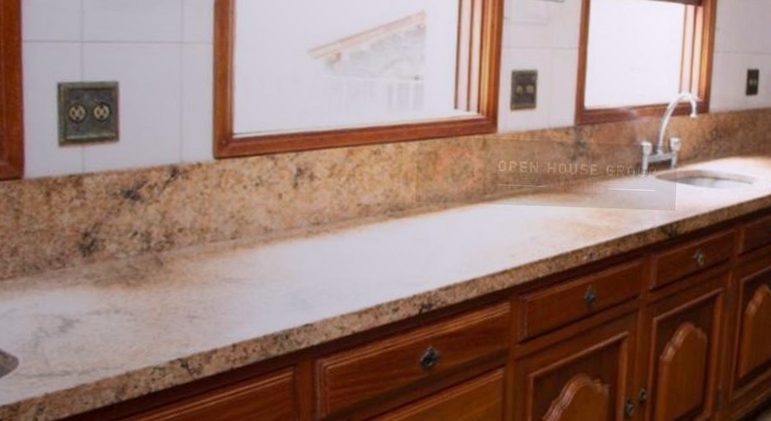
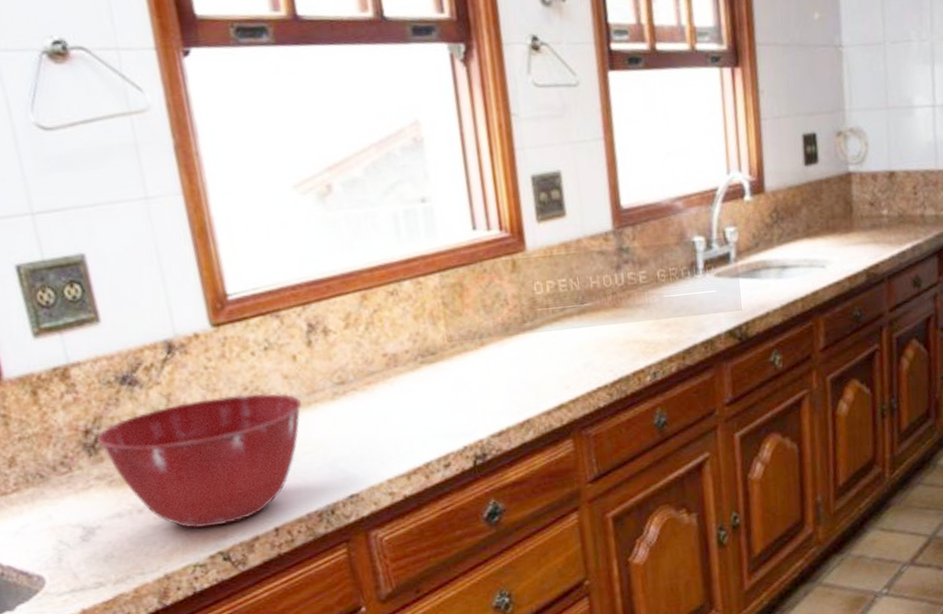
mixing bowl: none [94,220,279,335] -> present [97,393,302,529]

